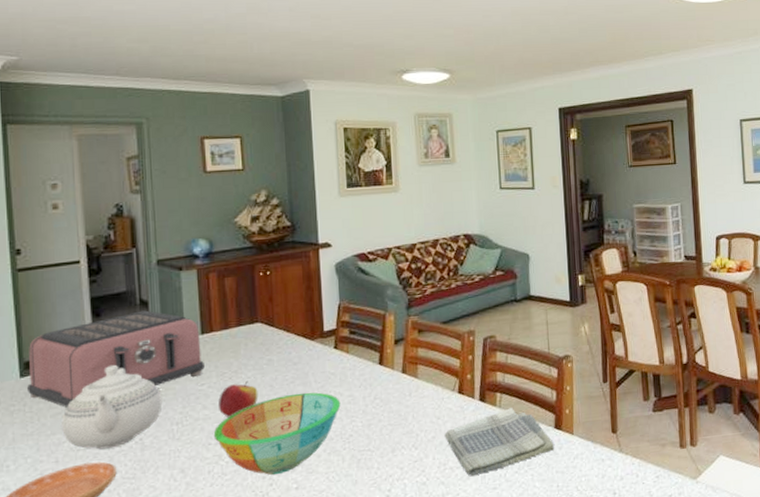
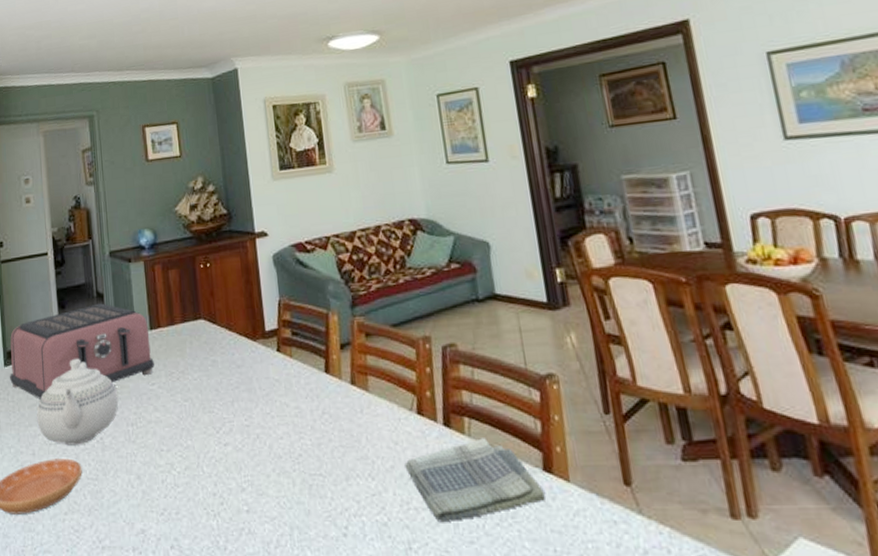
bowl: present [213,392,341,475] -> none [165,400,288,492]
apple: present [219,380,258,417] -> none [168,382,205,422]

